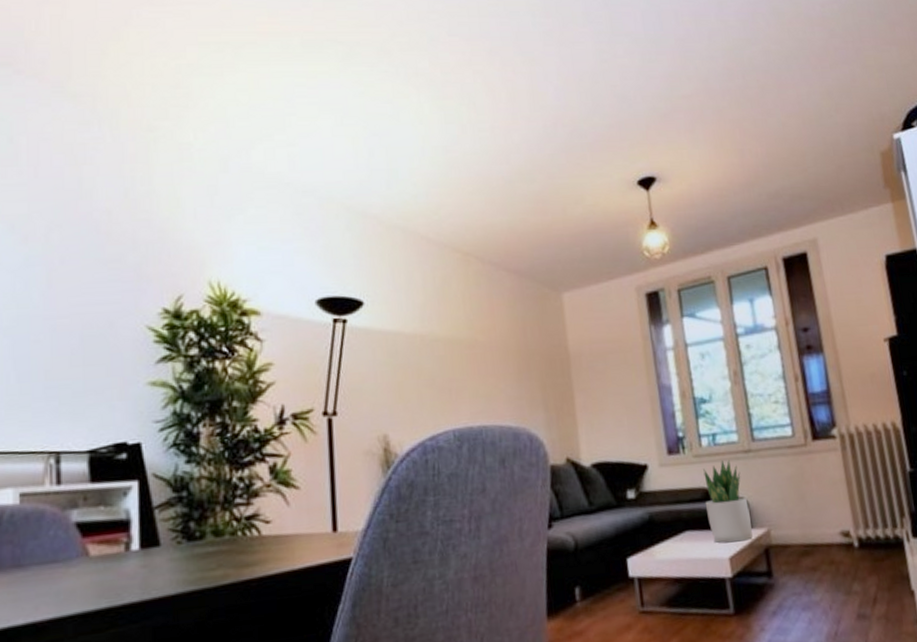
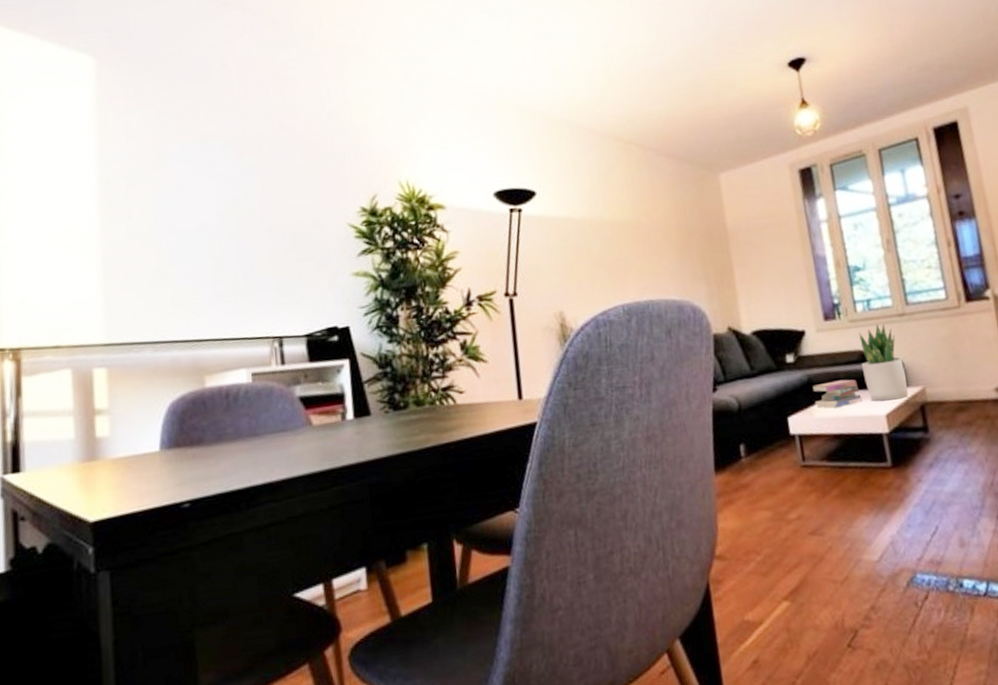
books: none [653,518,705,550] -> present [812,379,862,408]

